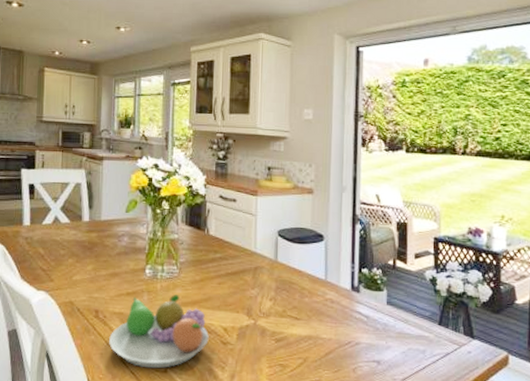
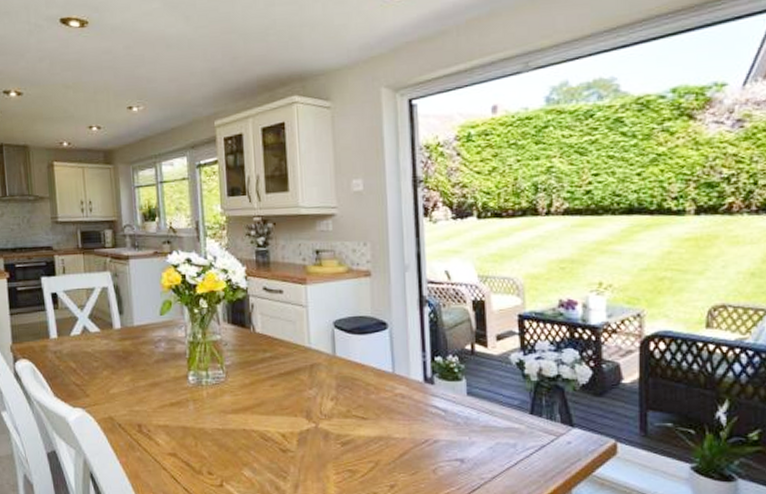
fruit bowl: present [109,295,209,369] -> none [156,401,266,483]

